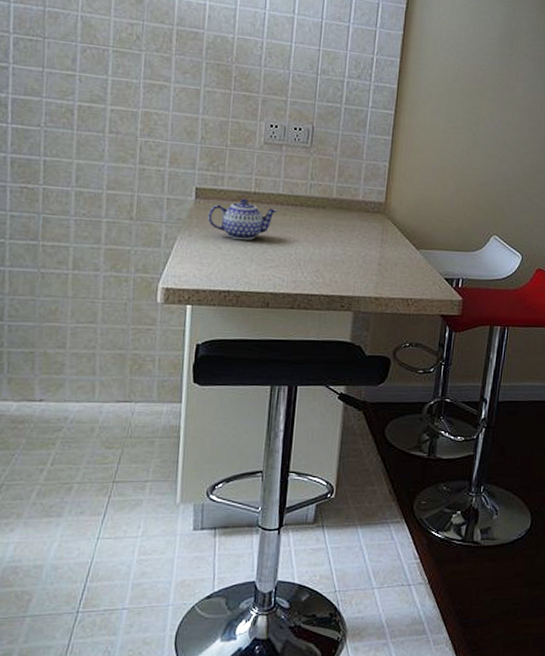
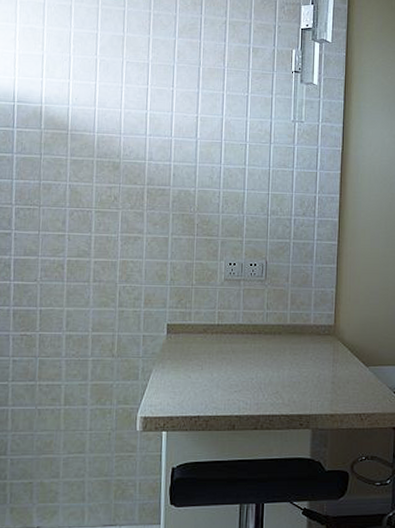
teapot: present [208,198,278,241] -> none [178,330,239,369]

